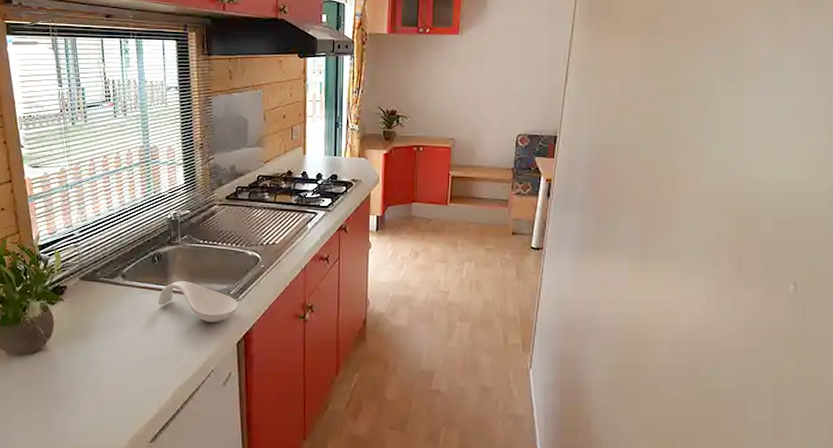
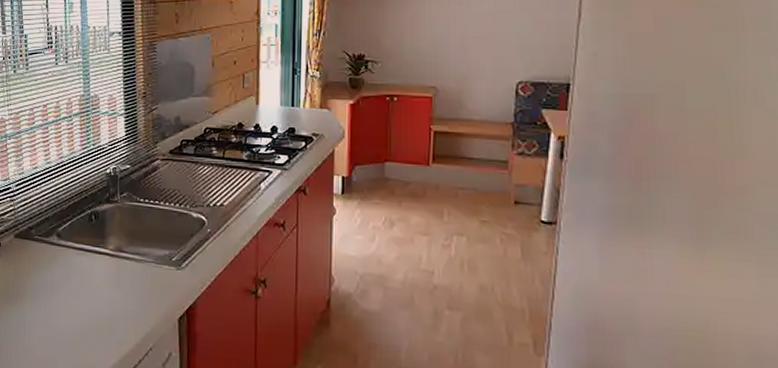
spoon rest: present [158,280,239,322] -> none [93,242,181,293]

